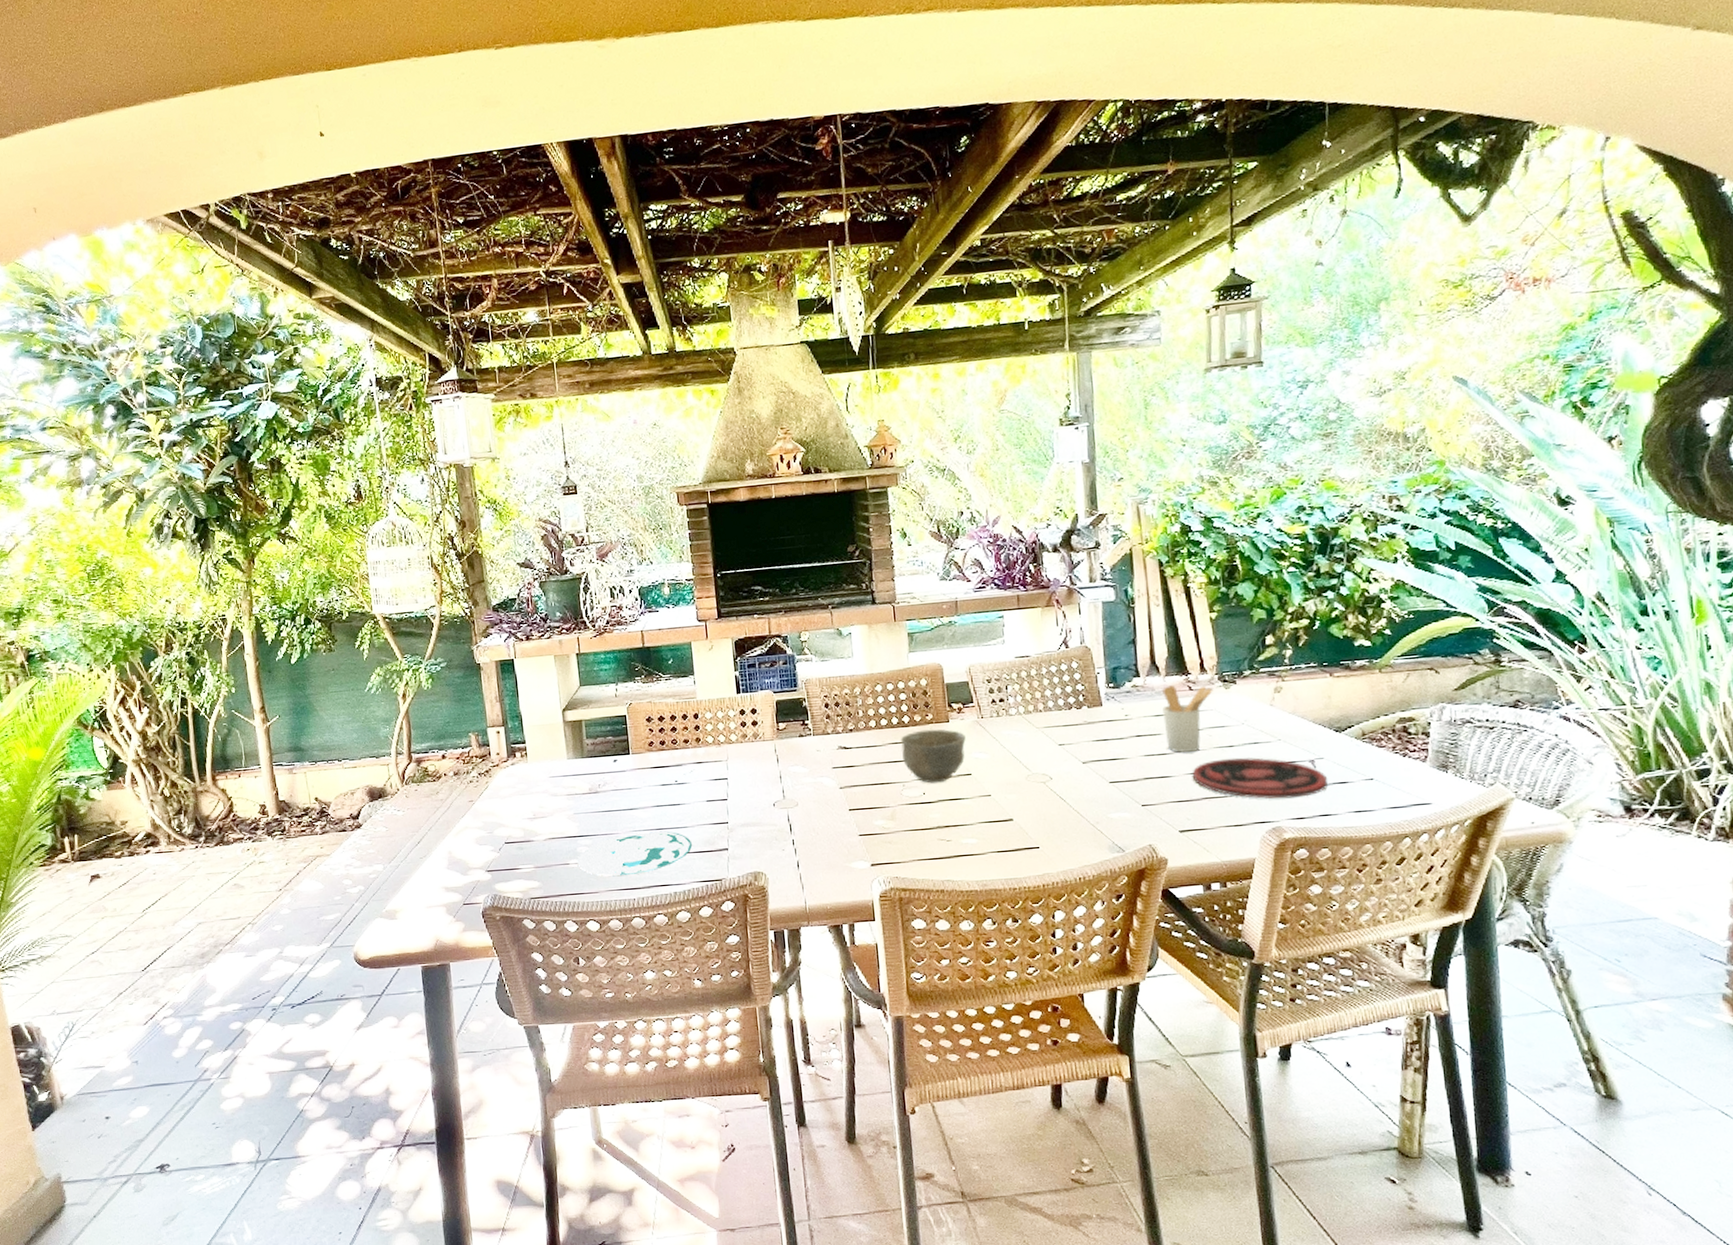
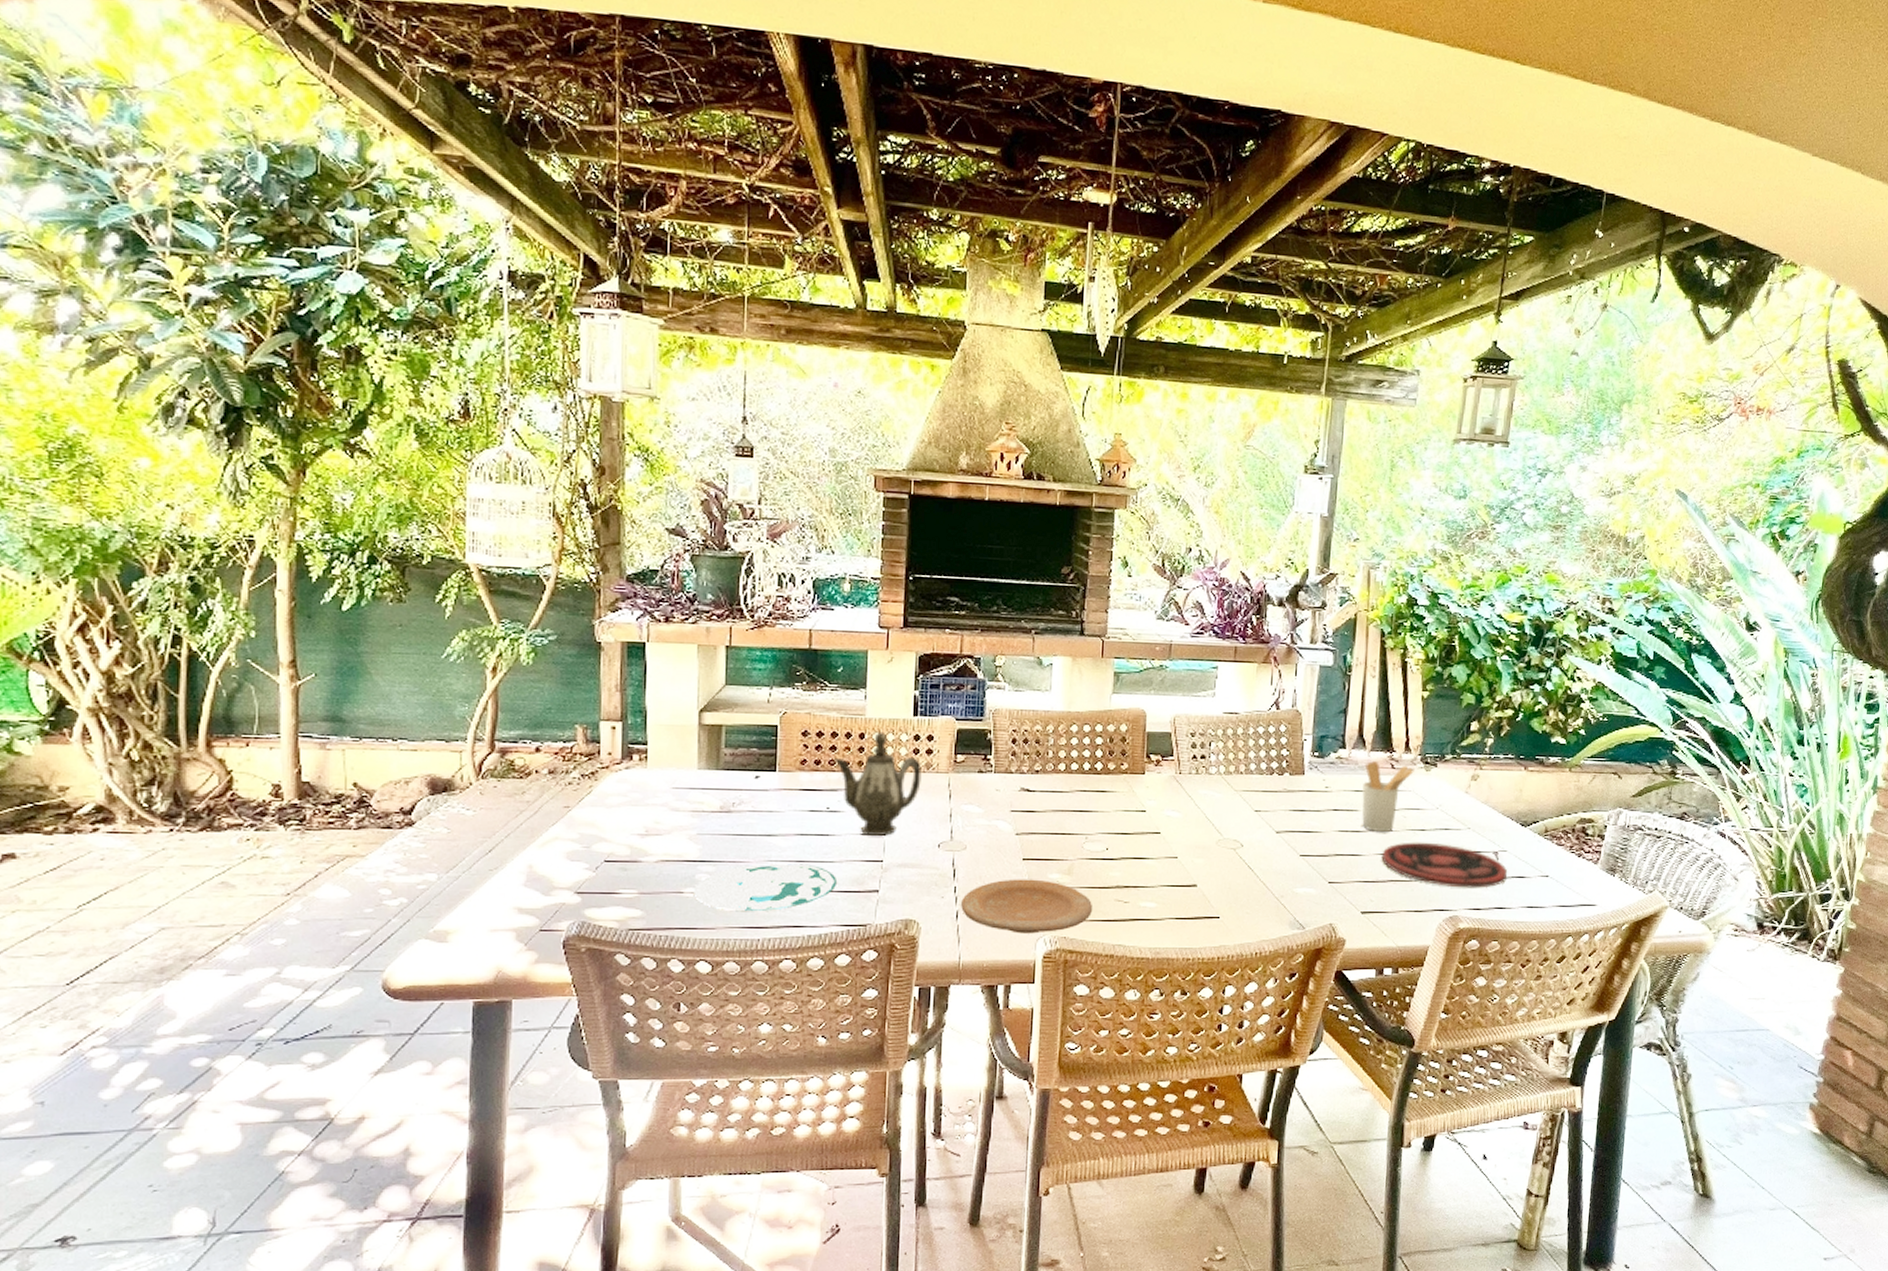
teapot: none [675,710,751,802] -> present [833,731,922,836]
plate: none [800,826,919,877] -> present [961,879,1093,934]
bowl: present [901,729,966,784] -> none [1089,779,1160,839]

